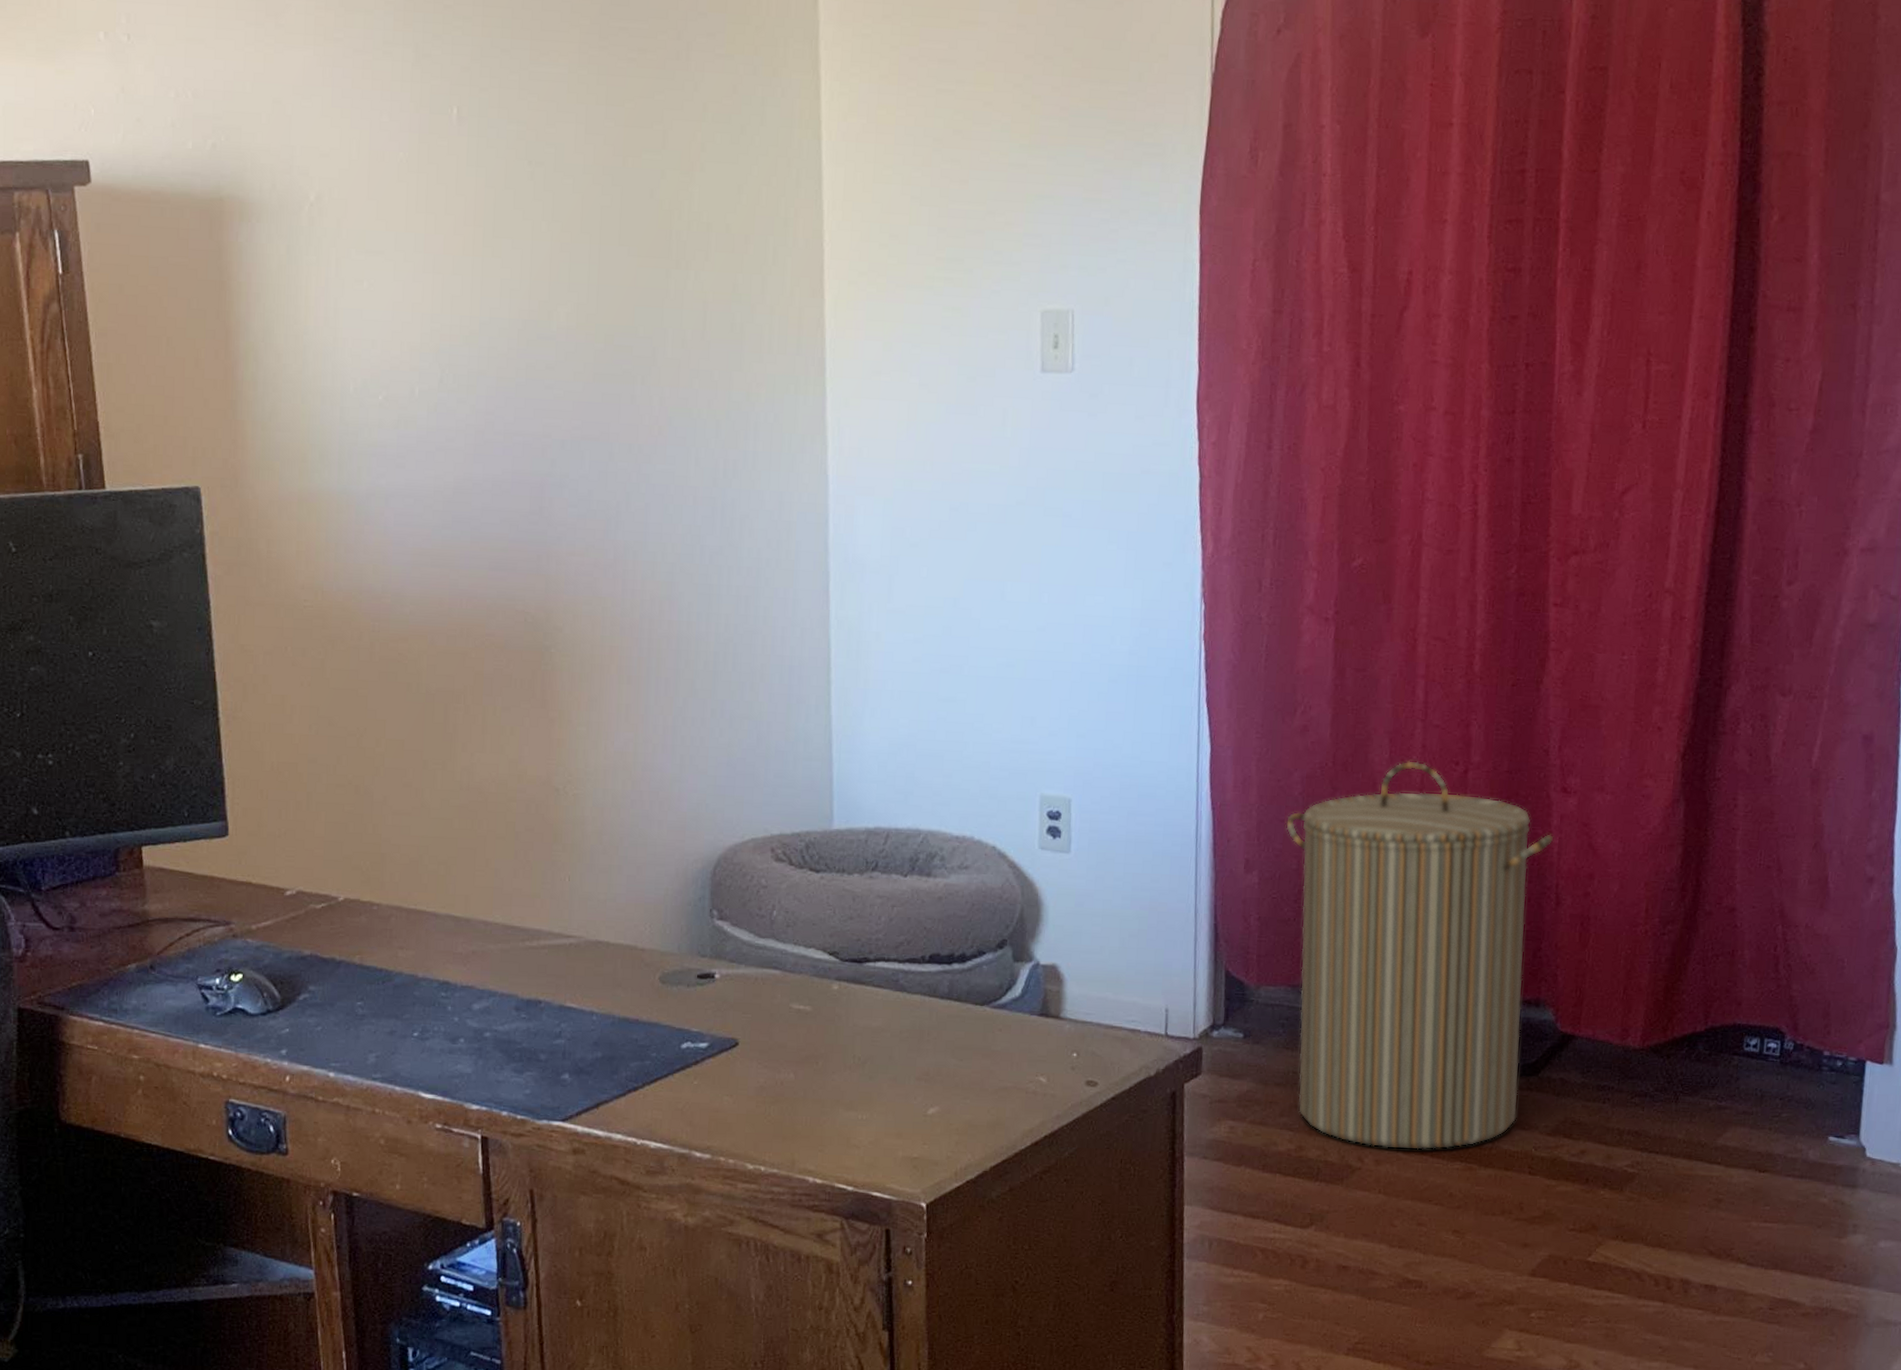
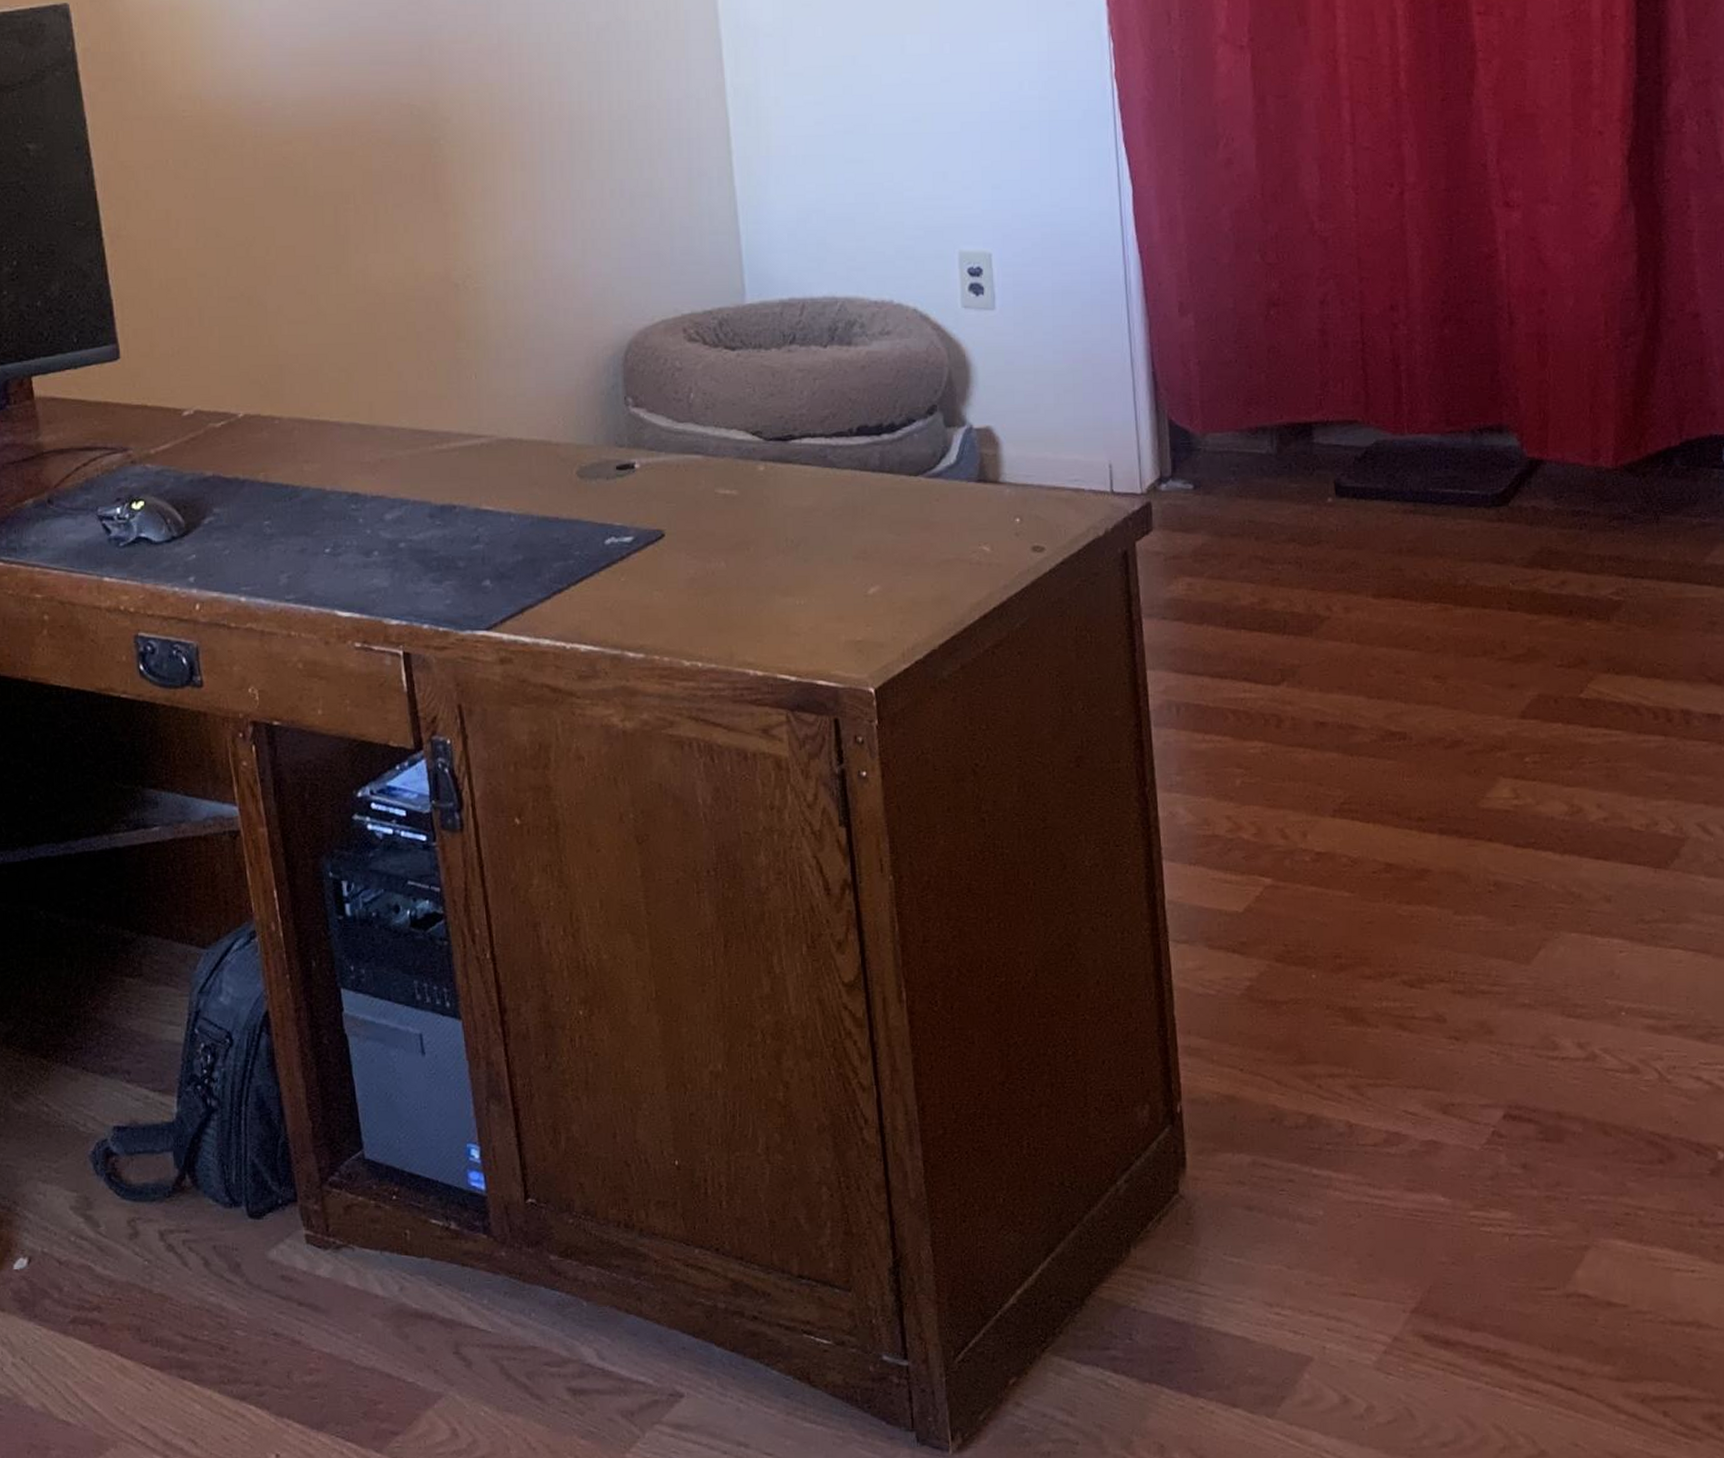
laundry hamper: present [1285,760,1554,1150] -> none [1217,186,1501,594]

